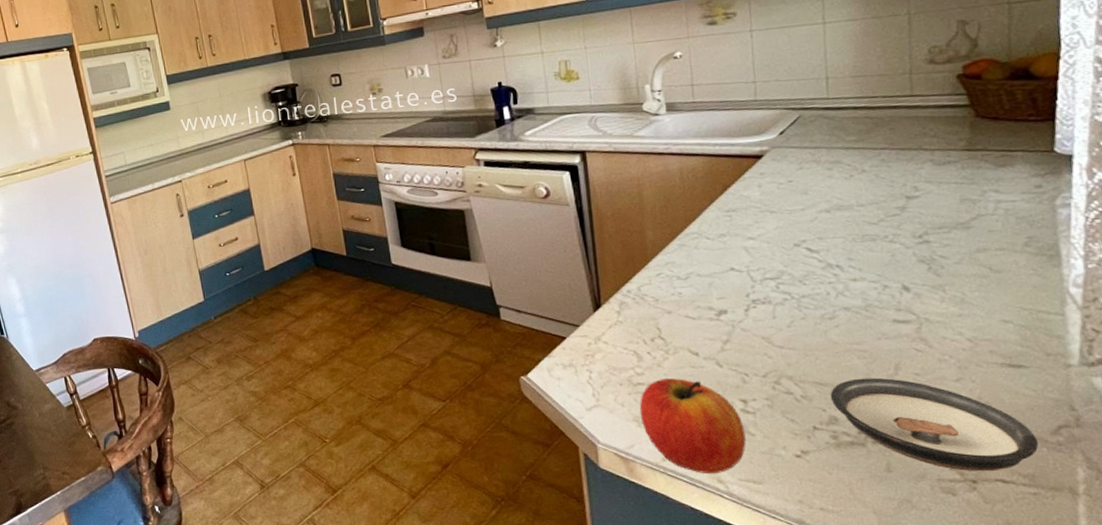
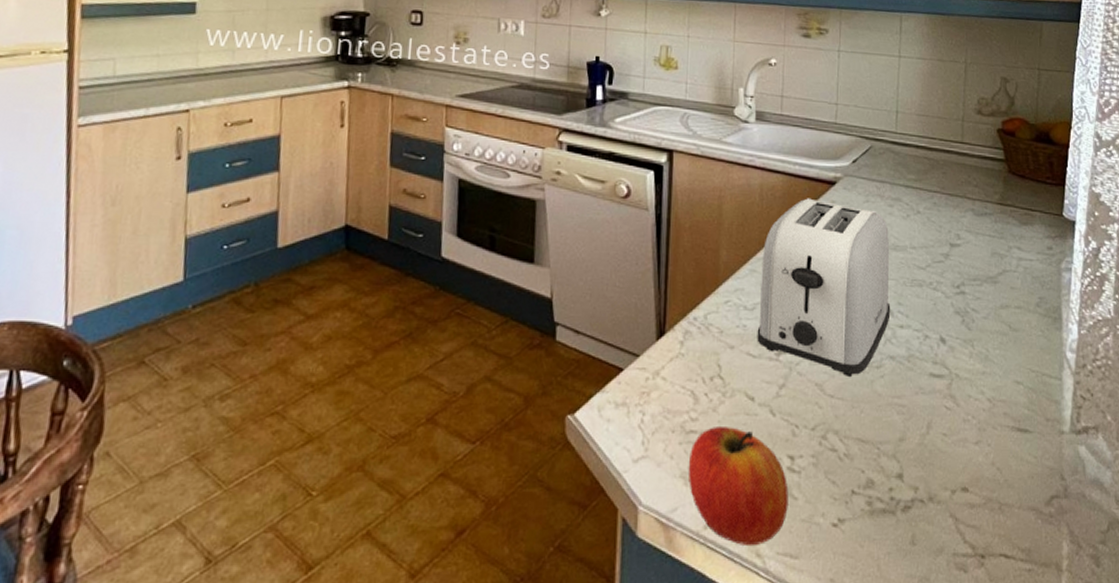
toaster: none [690,174,841,330] -> present [757,198,891,378]
saucer: present [829,377,1038,472] -> none [869,436,1035,546]

